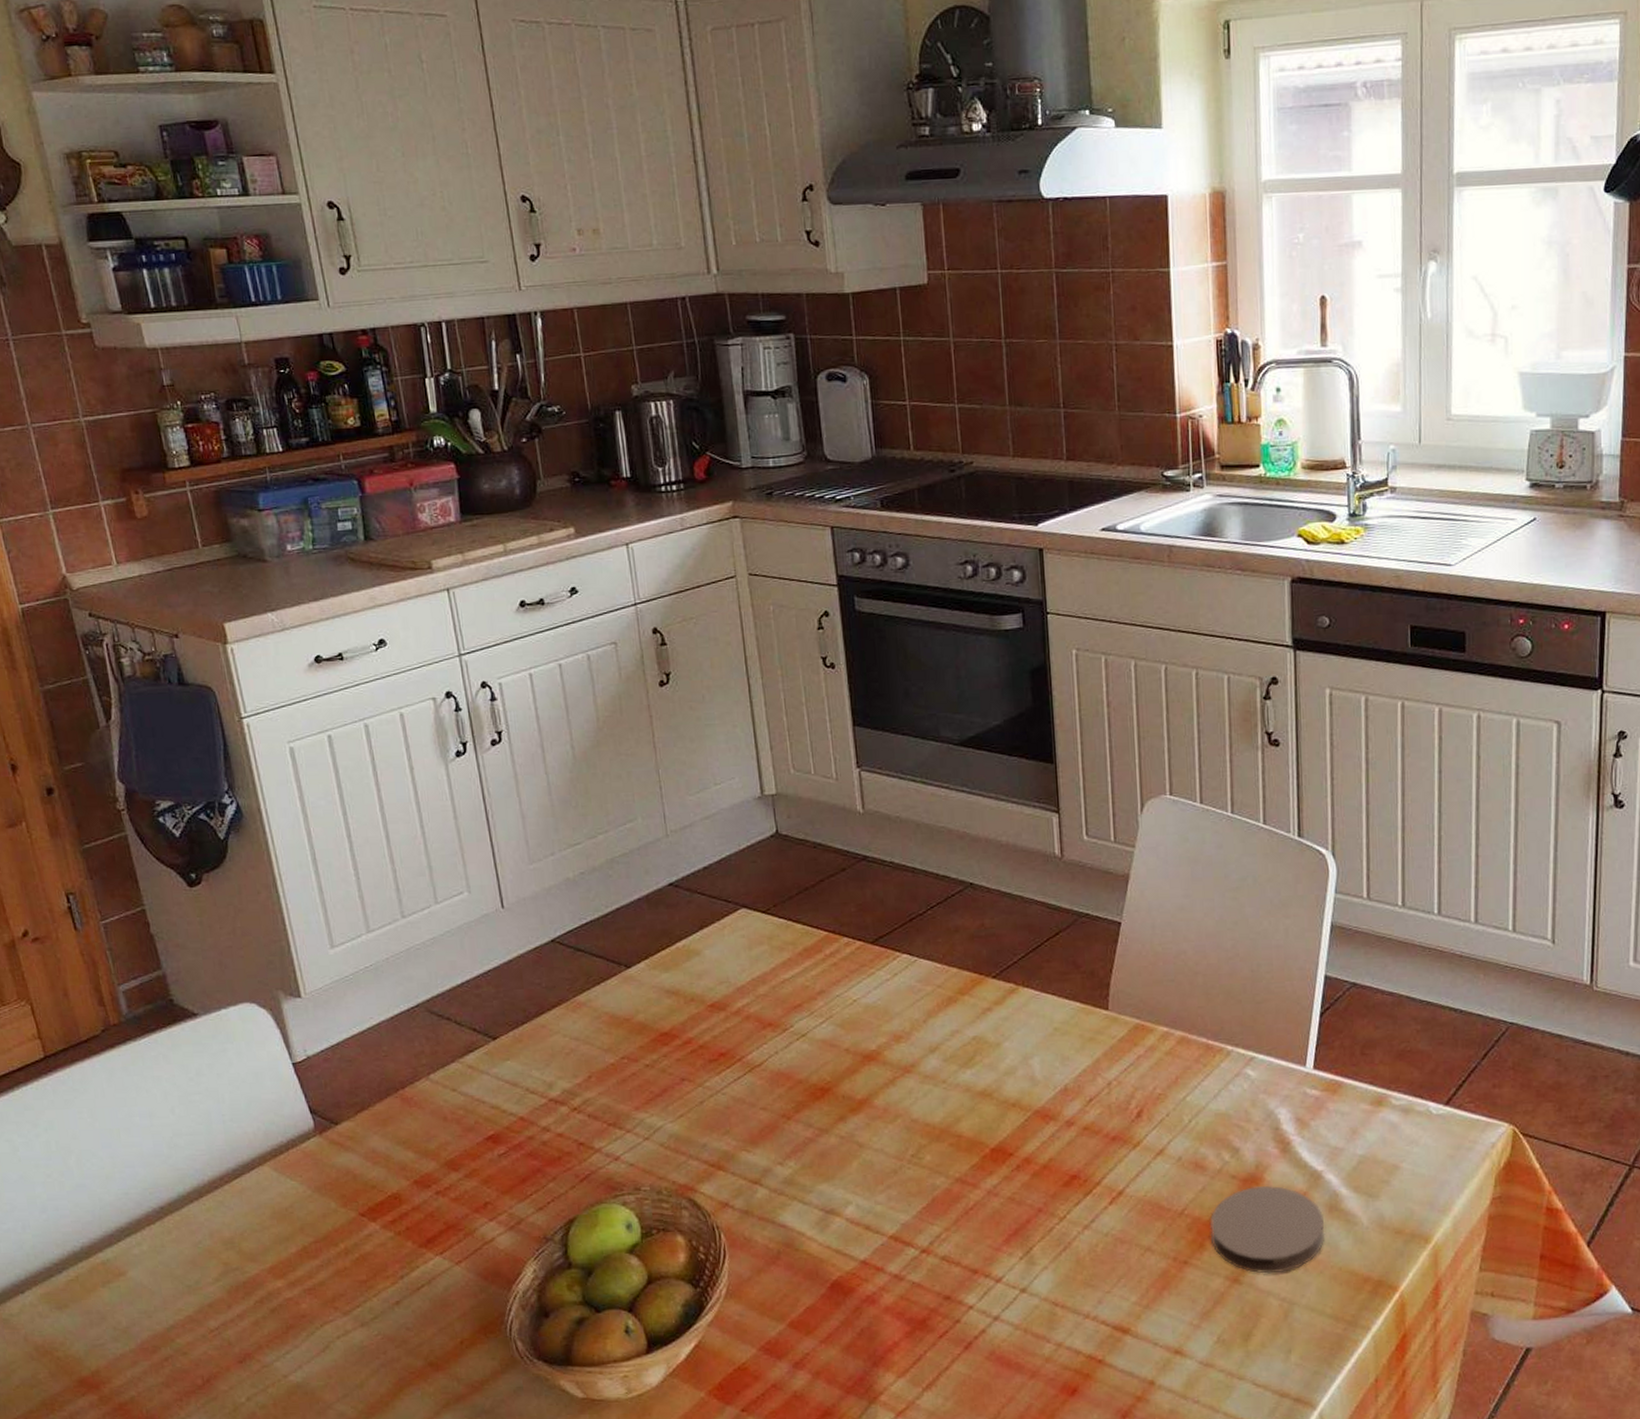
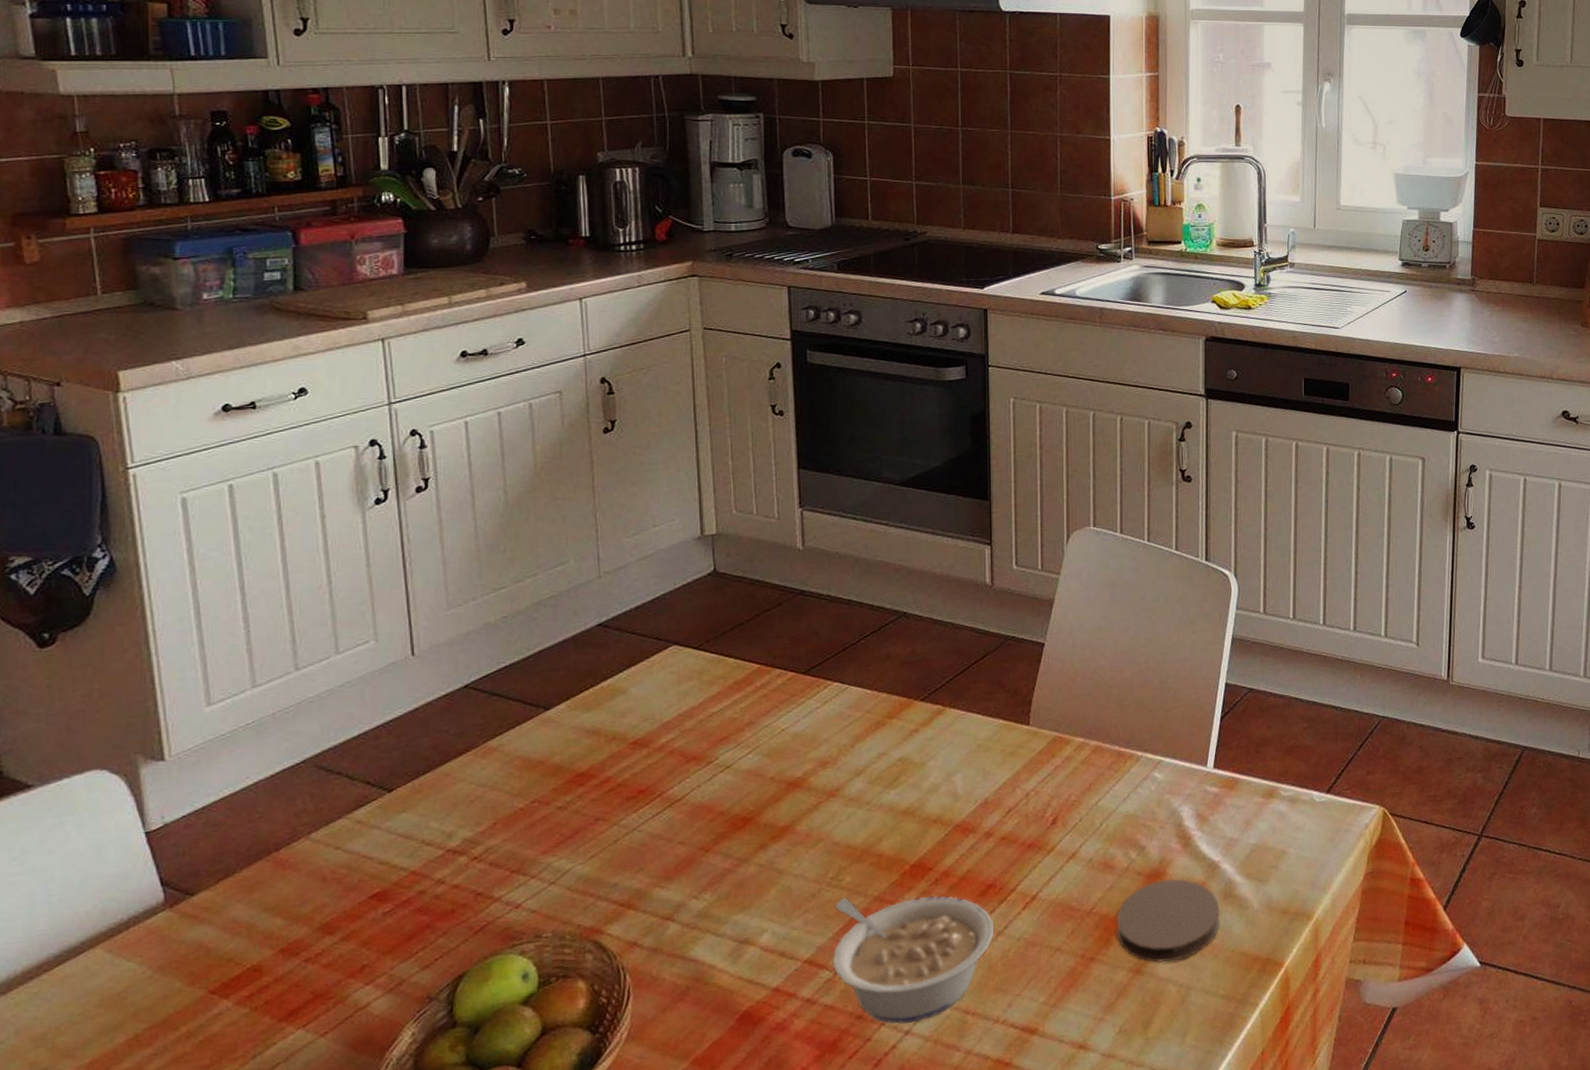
legume: none [917,1177,1080,1309] -> present [832,895,994,1024]

